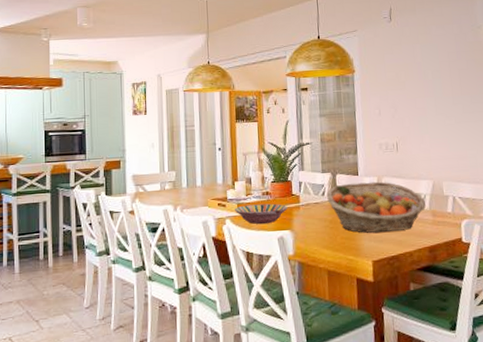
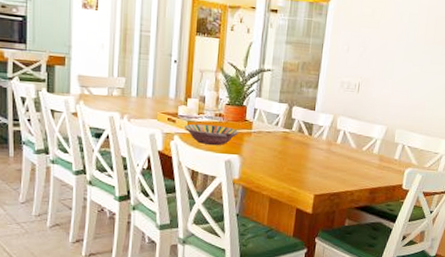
fruit basket: present [327,181,426,233] -> none [280,117,375,170]

